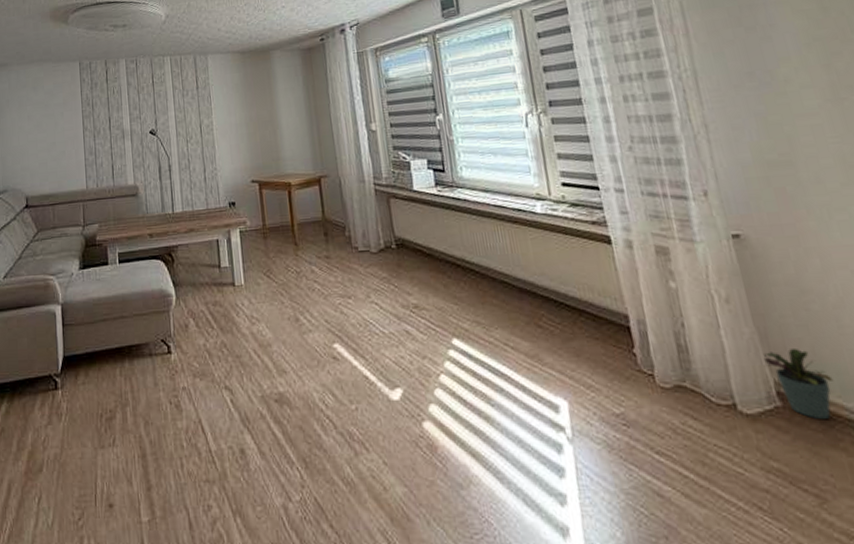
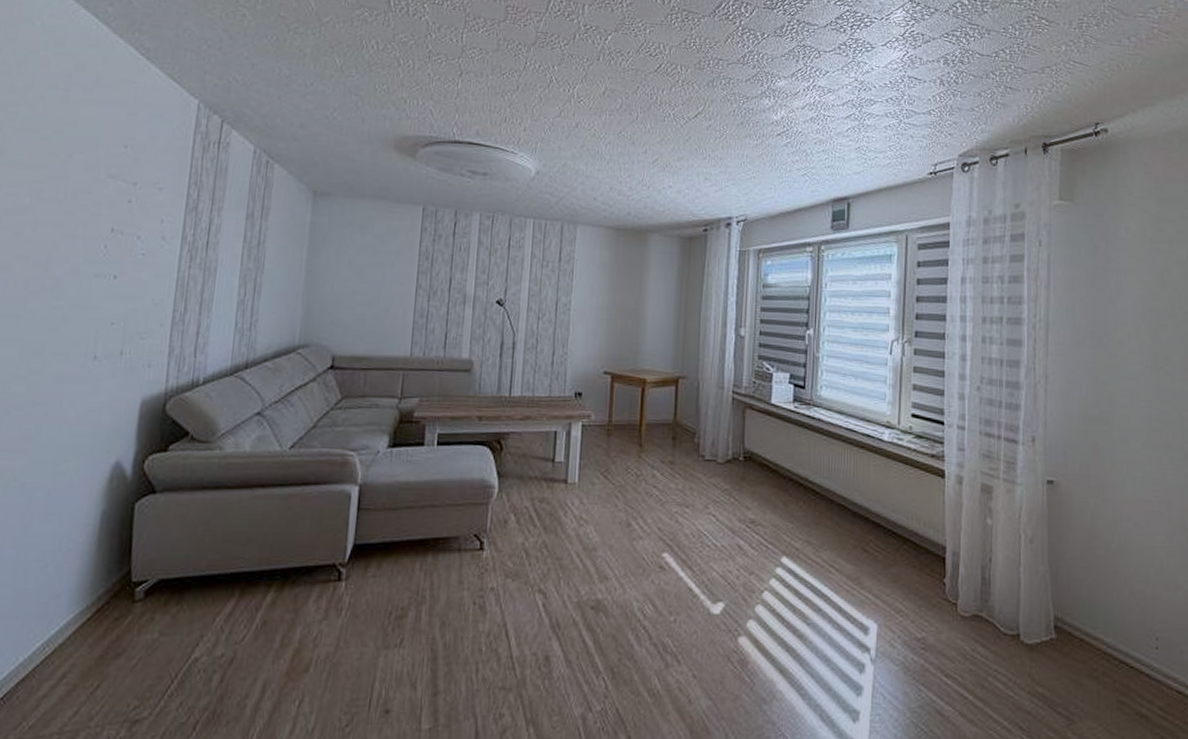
potted plant: present [763,347,834,419] -> none [1050,587,1101,651]

